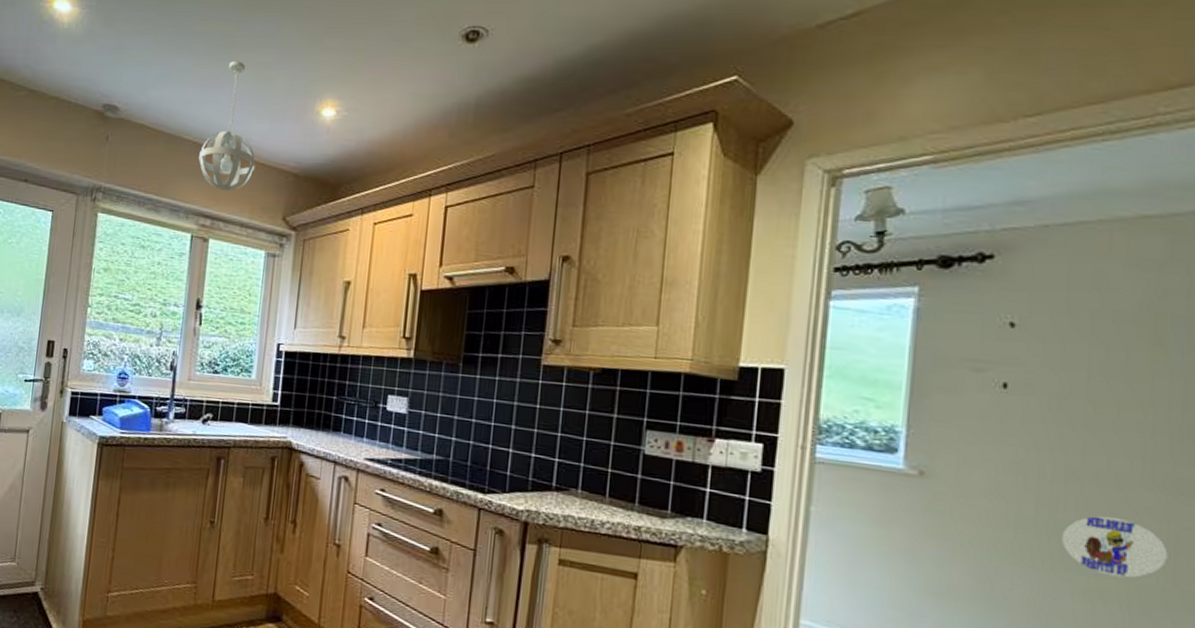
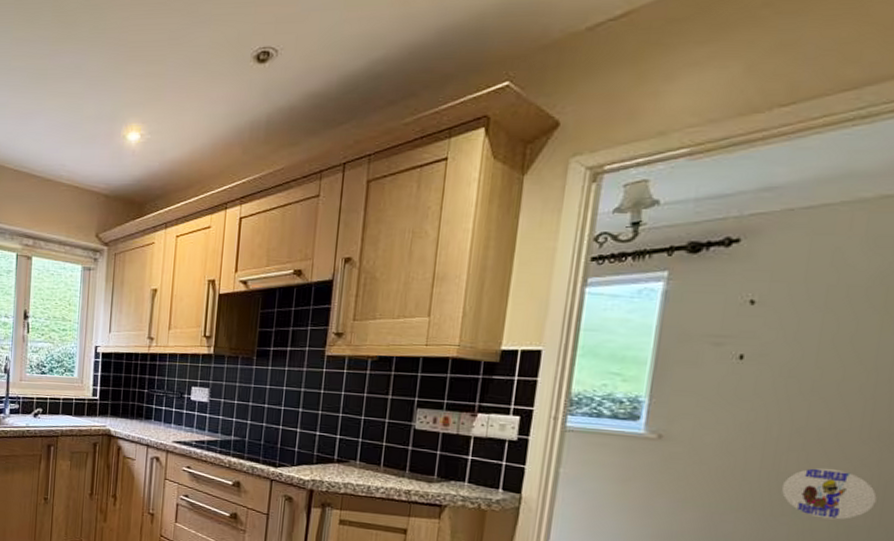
pendant light: present [198,61,256,192] -> none [20,93,70,213]

